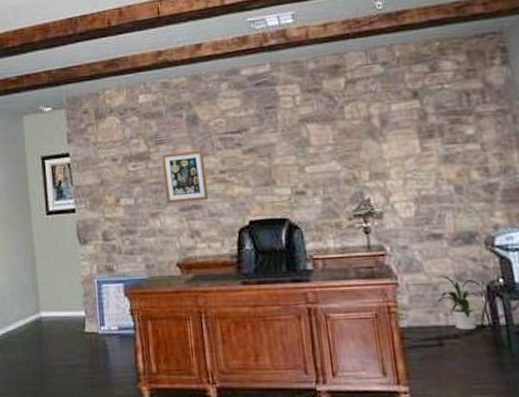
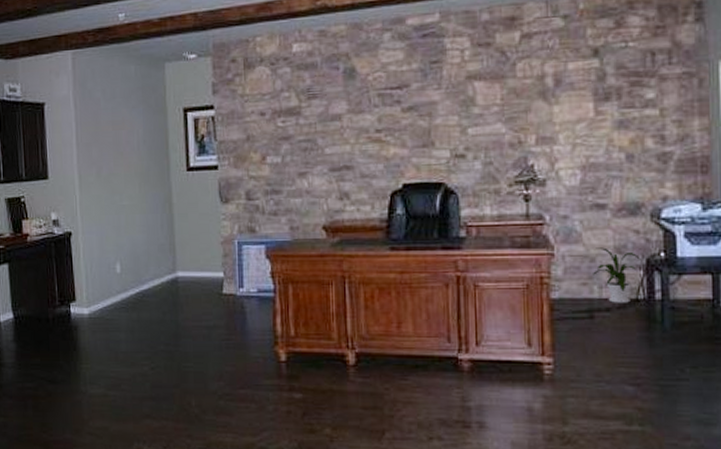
wall art: present [161,149,209,203] -> none [313,105,362,163]

